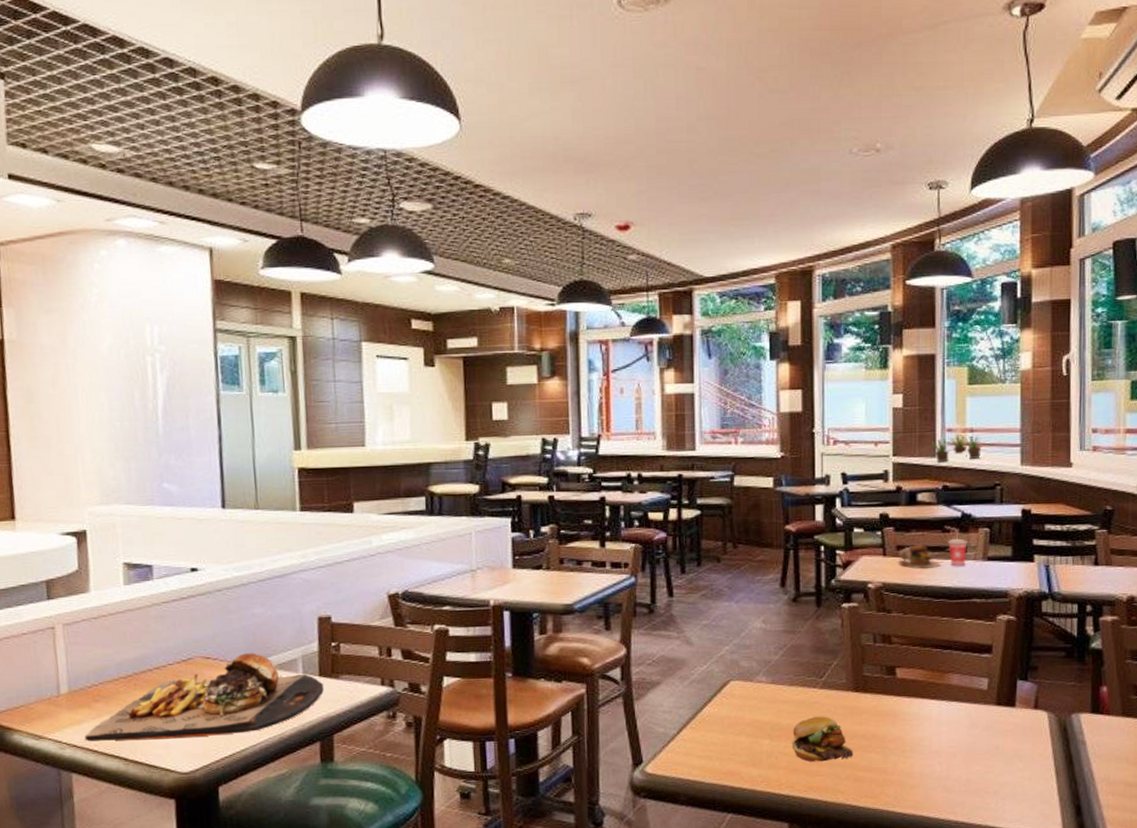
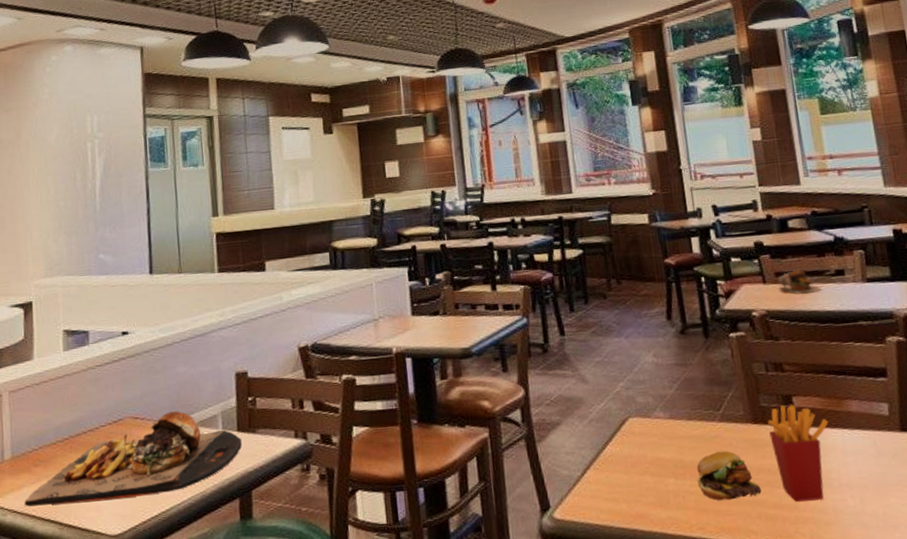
french fries: none [869,675,928,766] -> present [768,405,829,502]
plant: present [932,435,981,463] -> none [794,161,844,190]
beverage cup: present [945,525,967,567] -> none [819,250,846,290]

